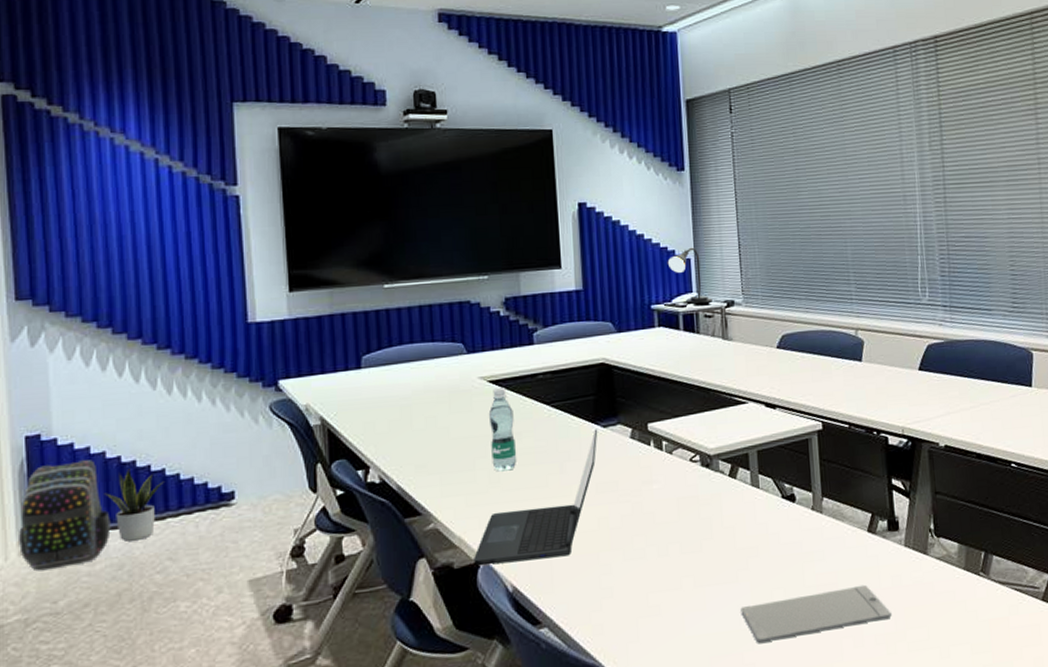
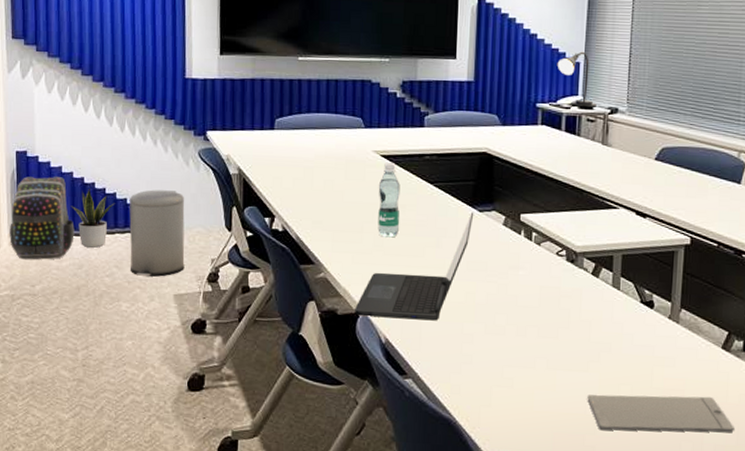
pedal bin: none [184,455,260,565] -> present [129,190,185,277]

